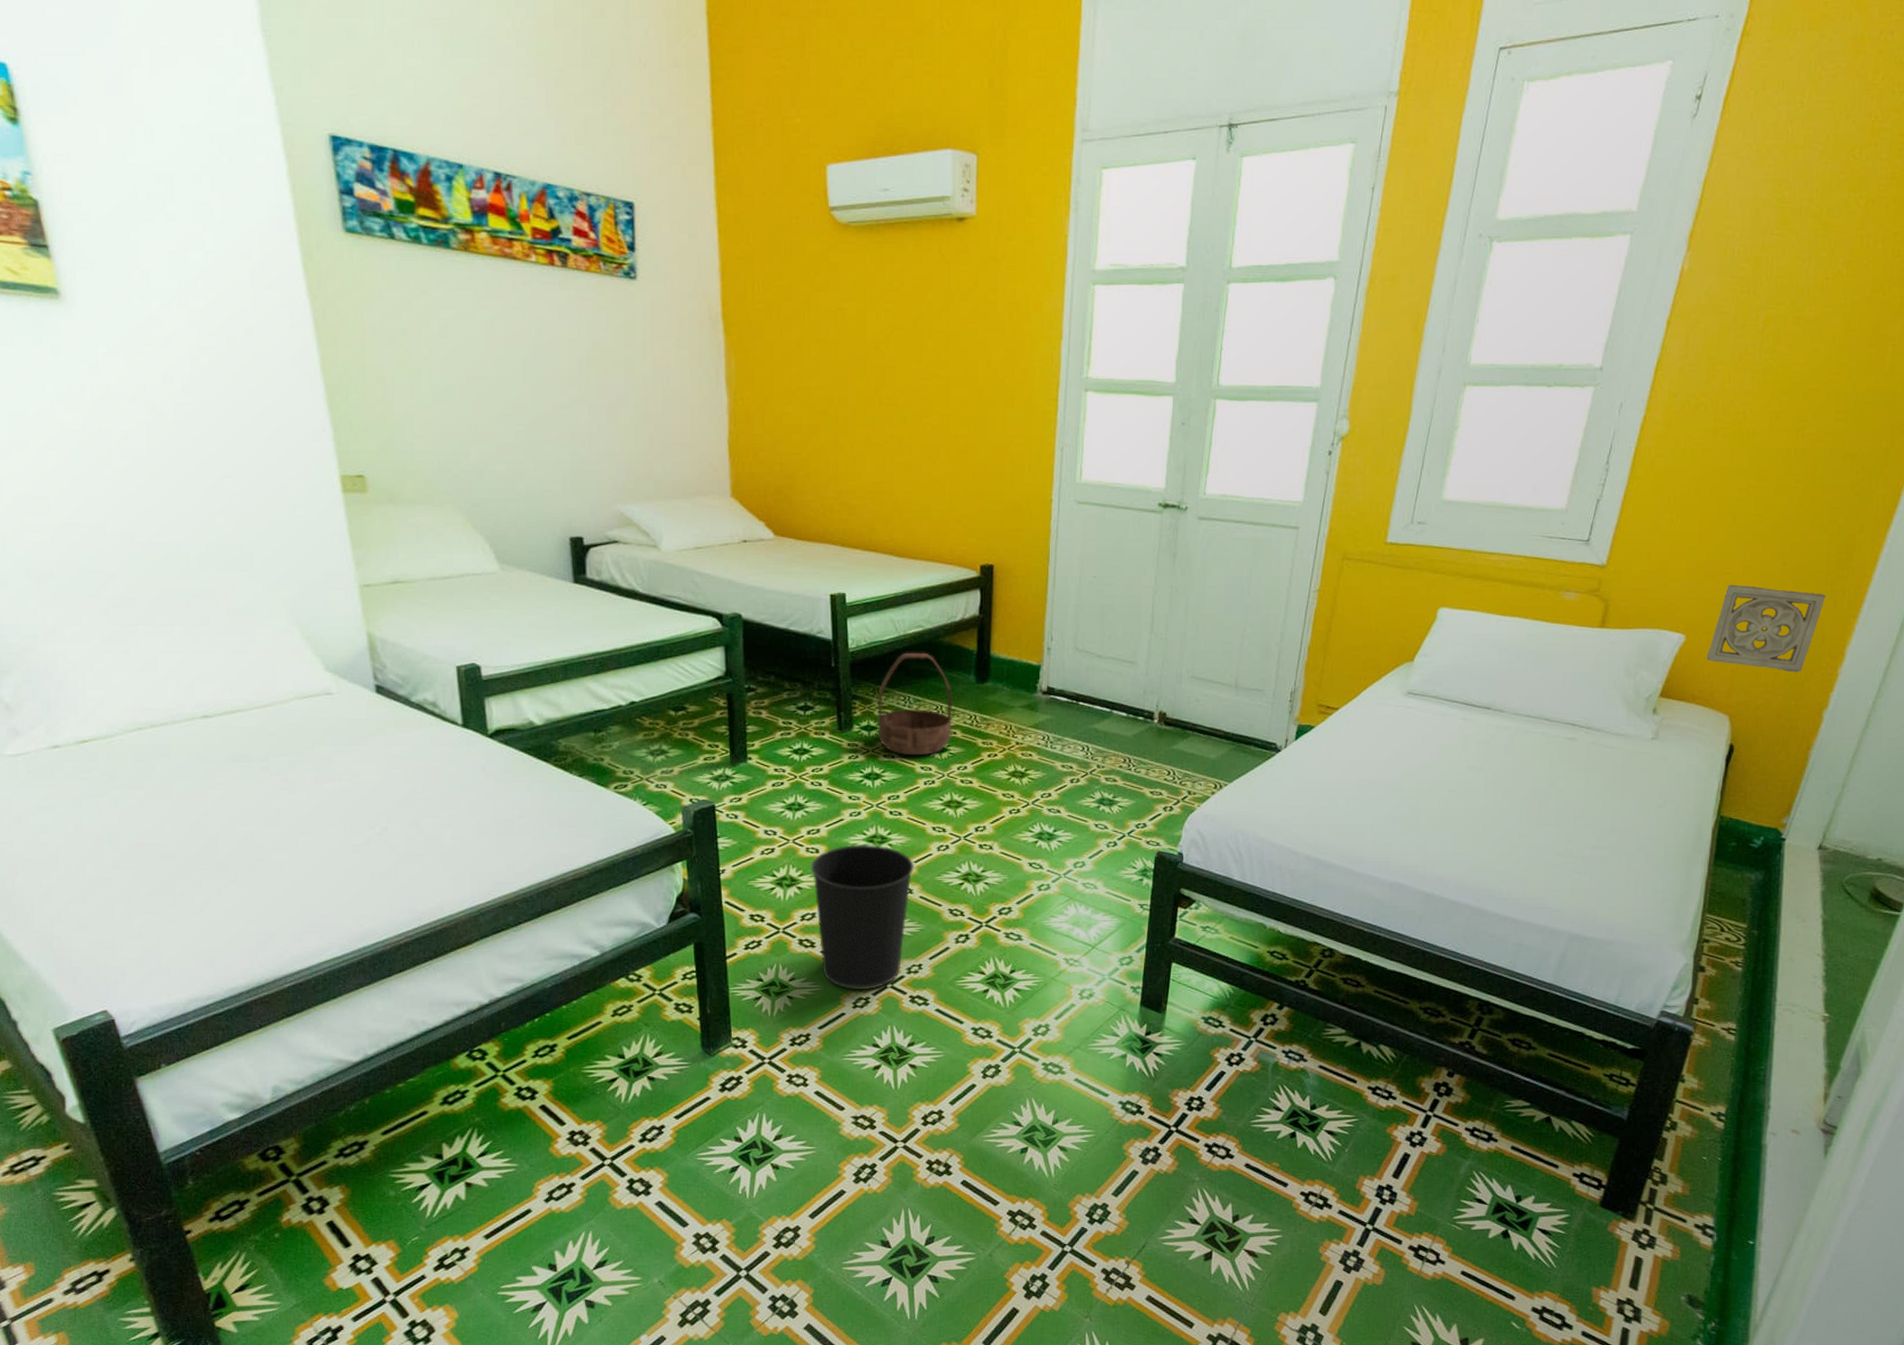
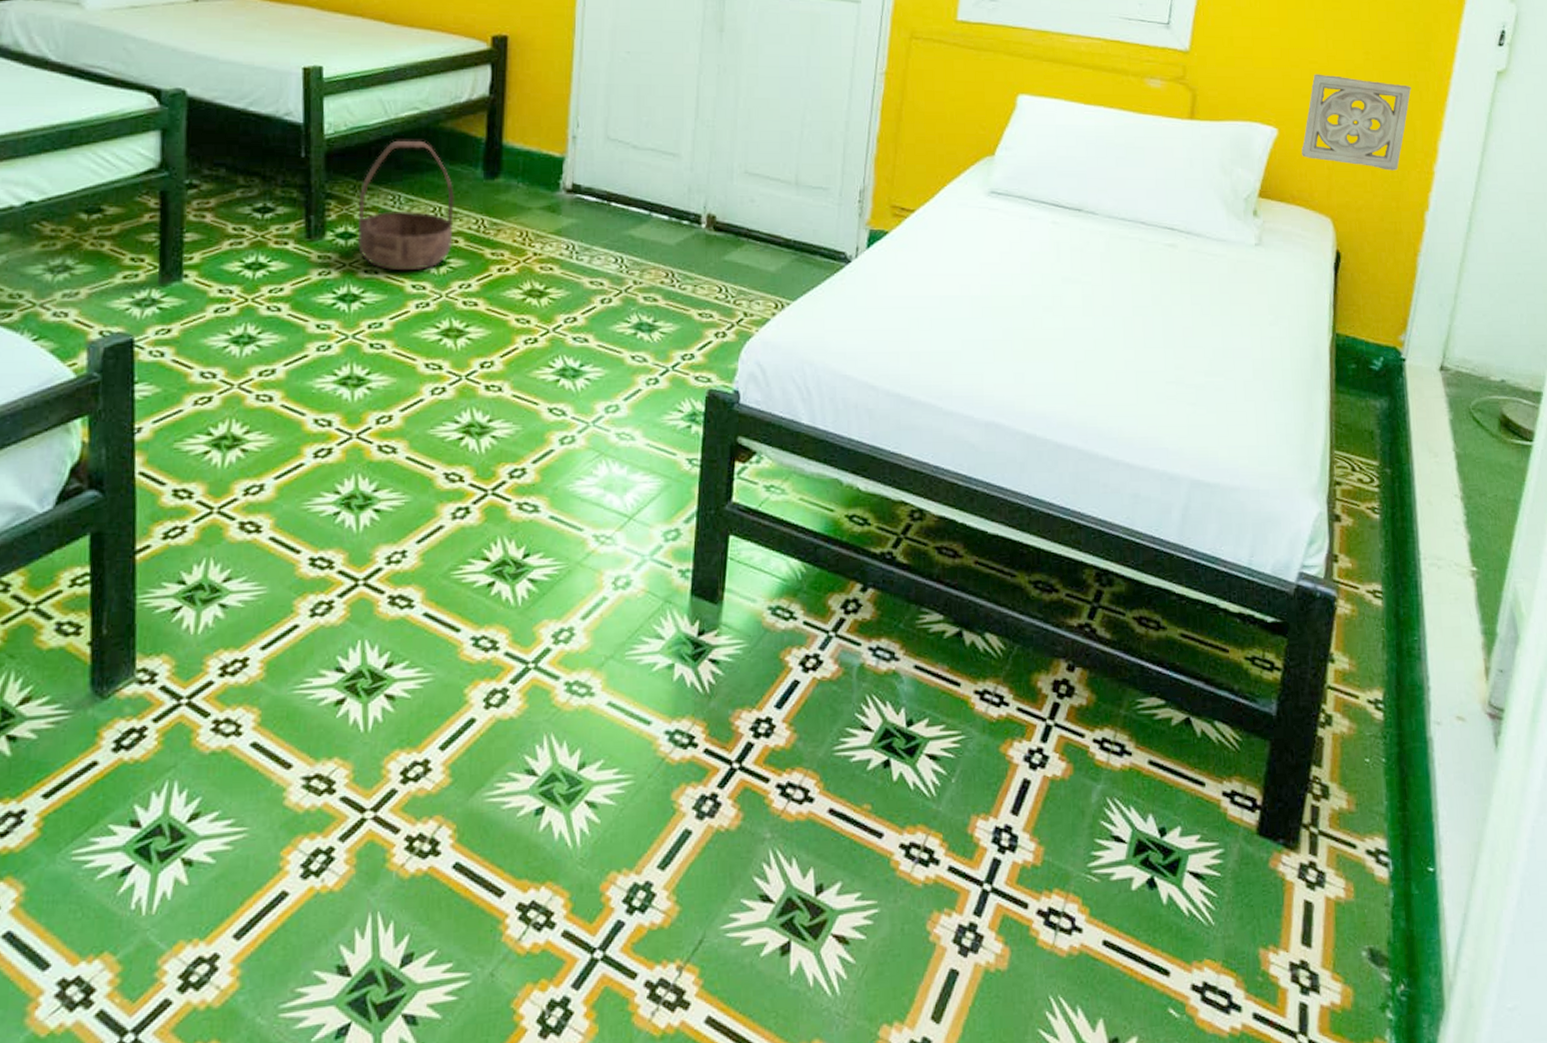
wastebasket: present [810,844,914,990] -> none [260,387,400,592]

